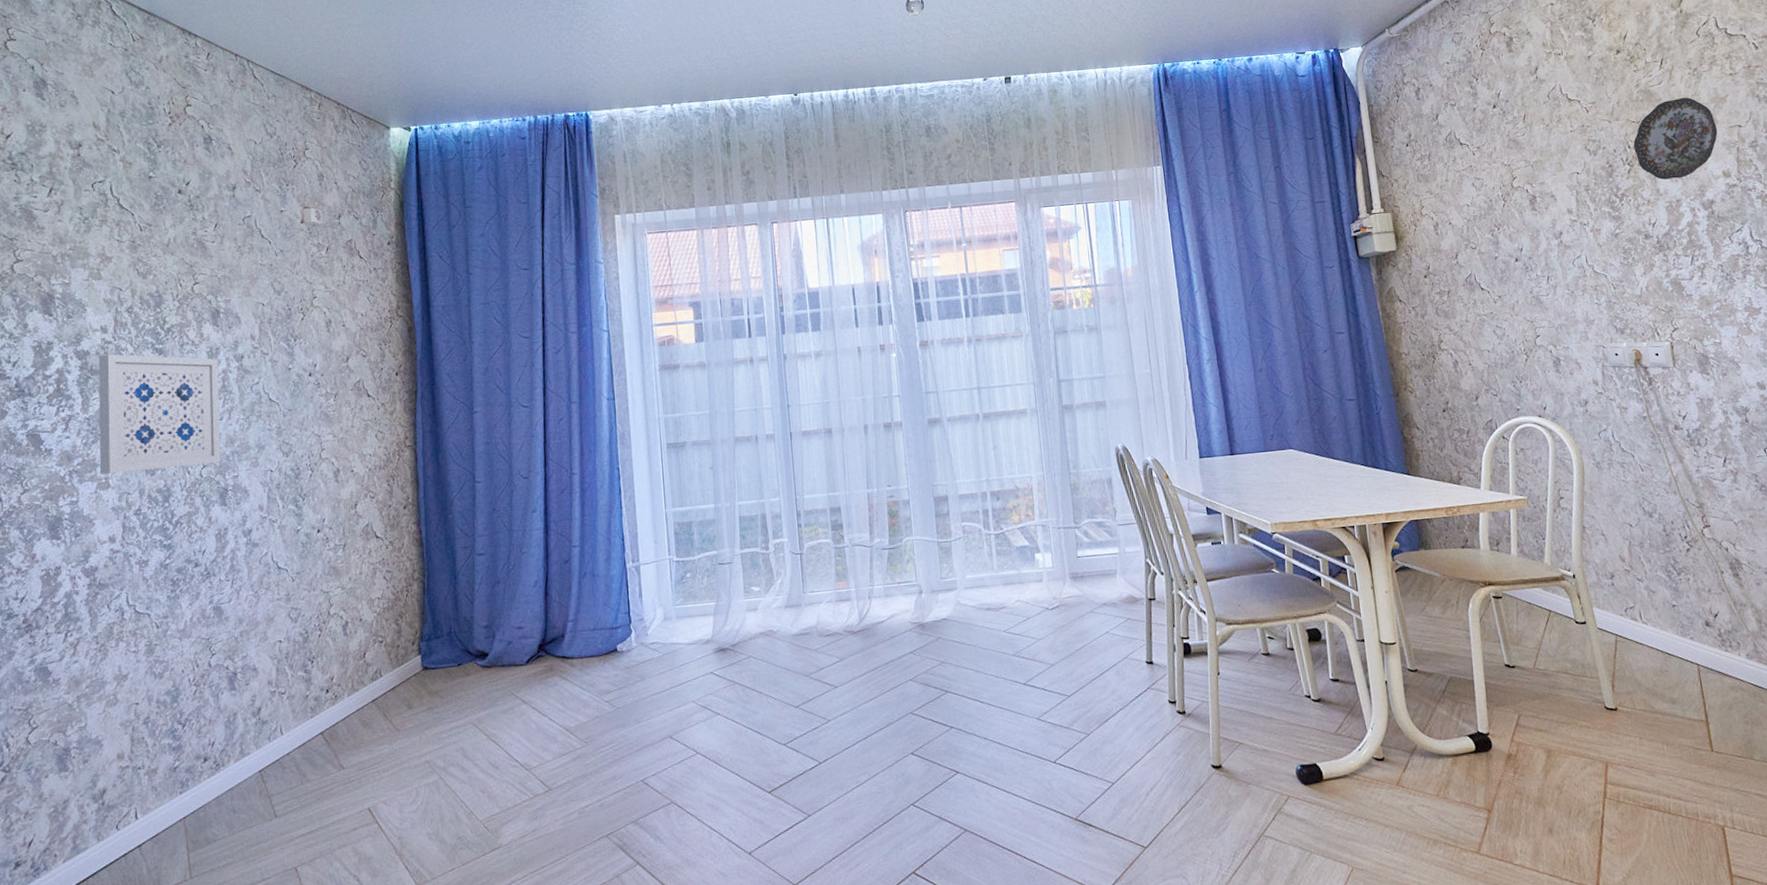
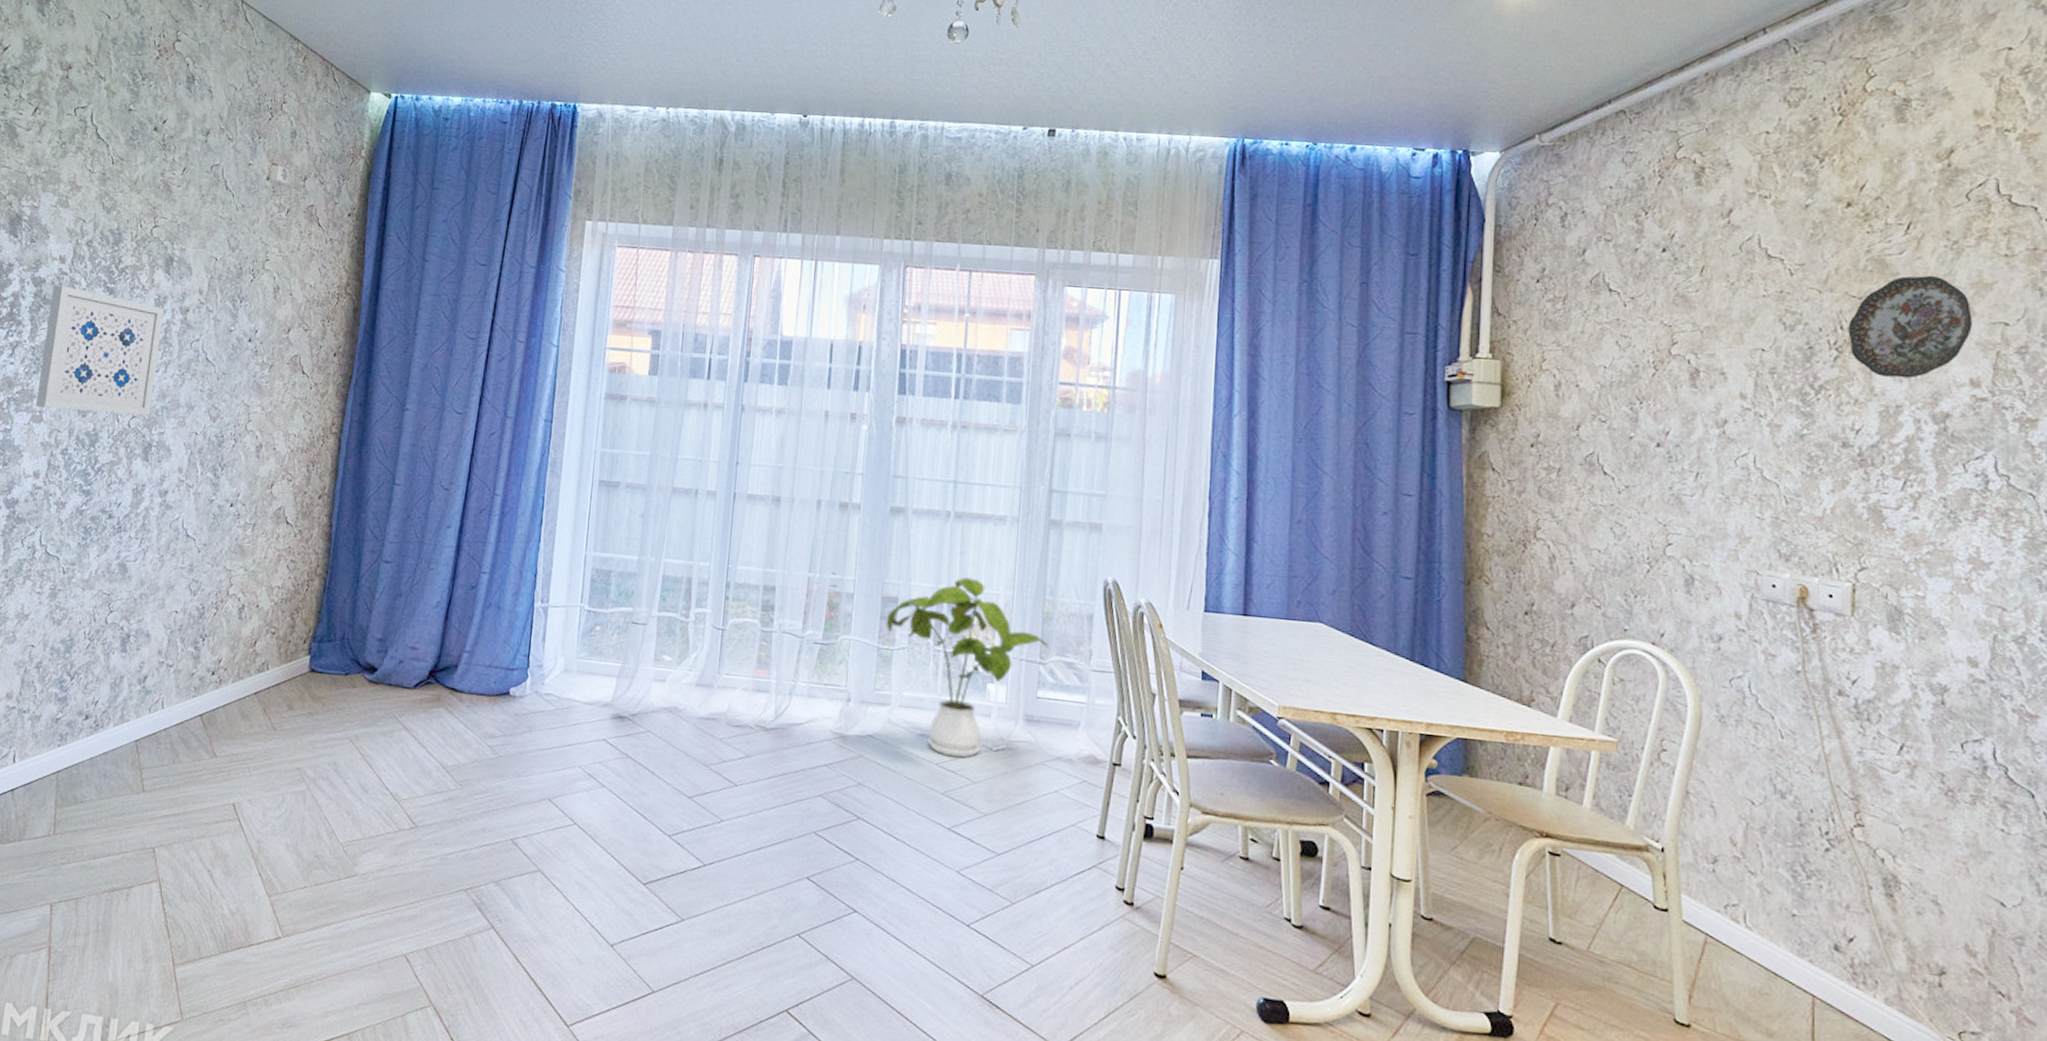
house plant: none [940,467,1079,623] -> present [885,577,1048,758]

